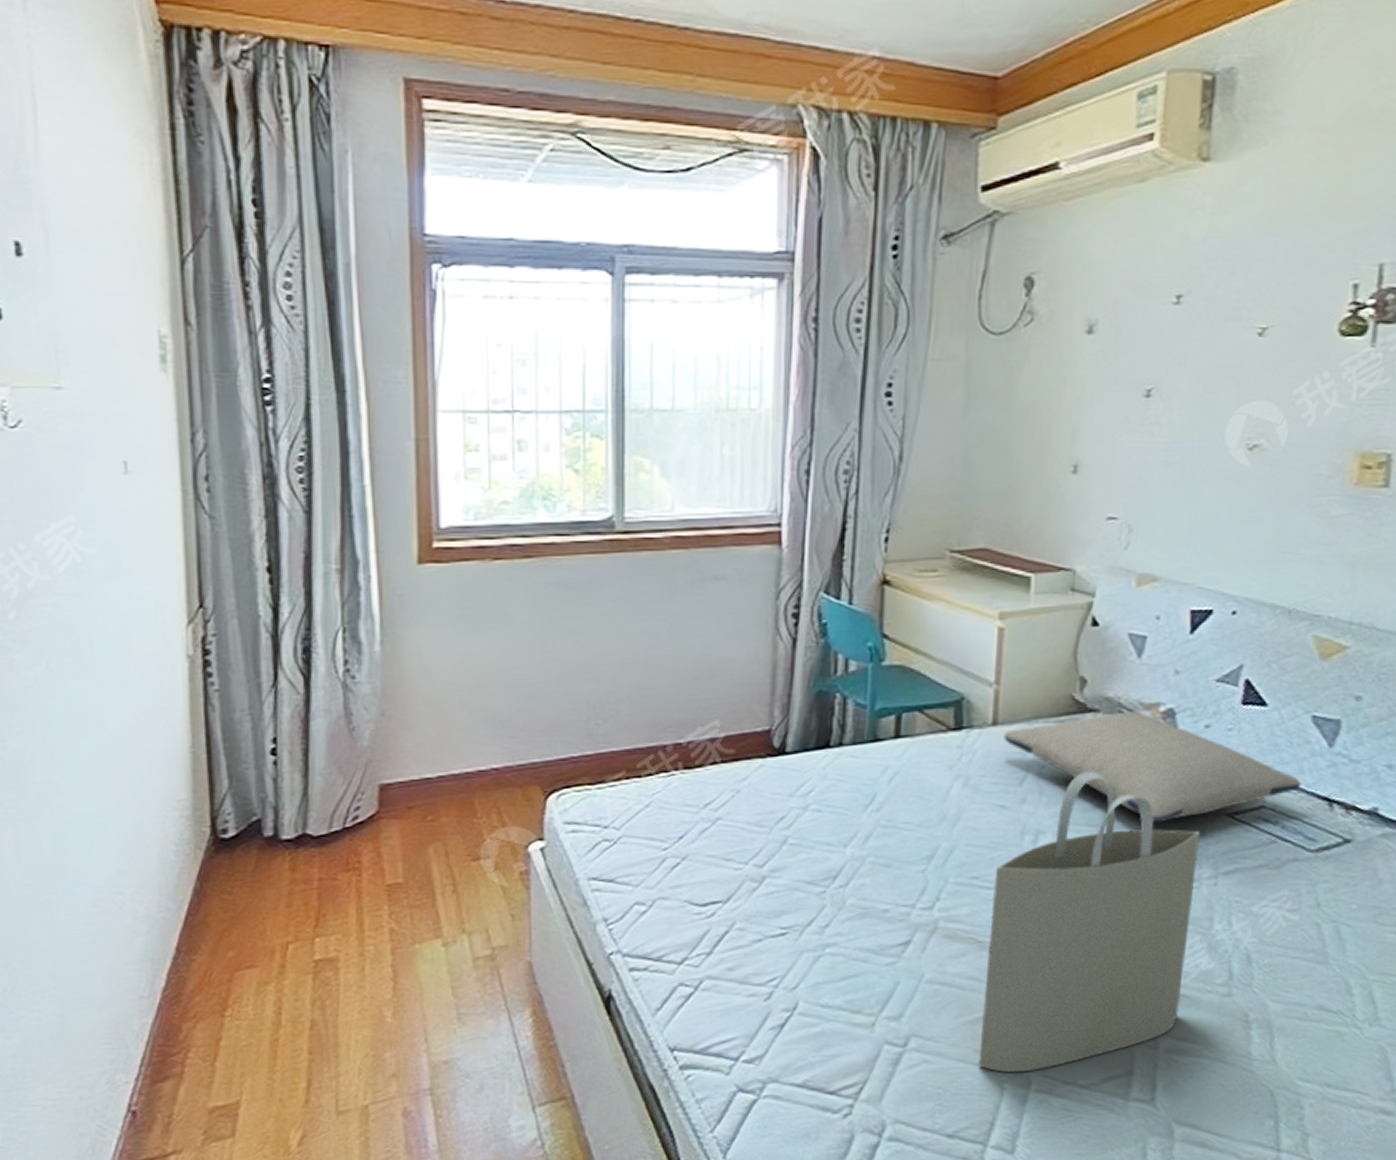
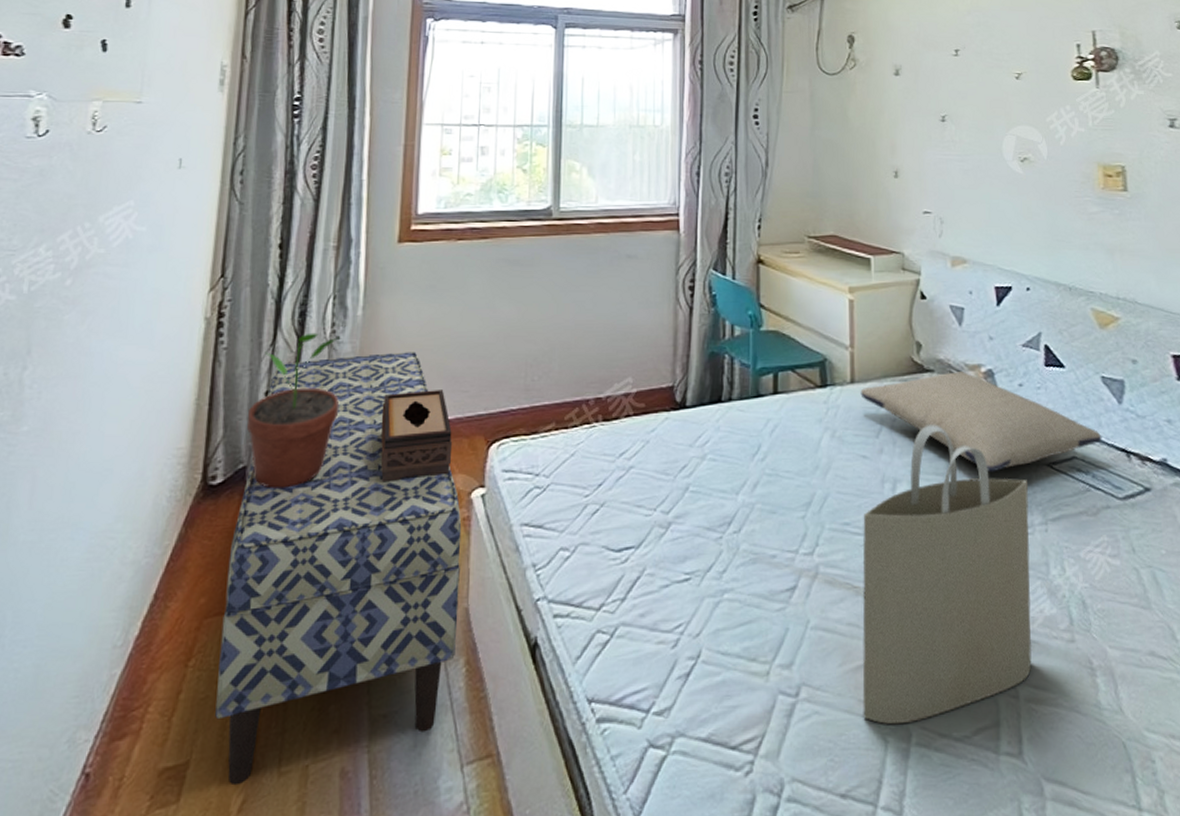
bench: none [254,693,521,1123] -> present [215,352,462,786]
potted plant: none [255,671,362,842] -> present [246,333,340,489]
tissue box: none [415,735,503,836] -> present [380,390,453,483]

